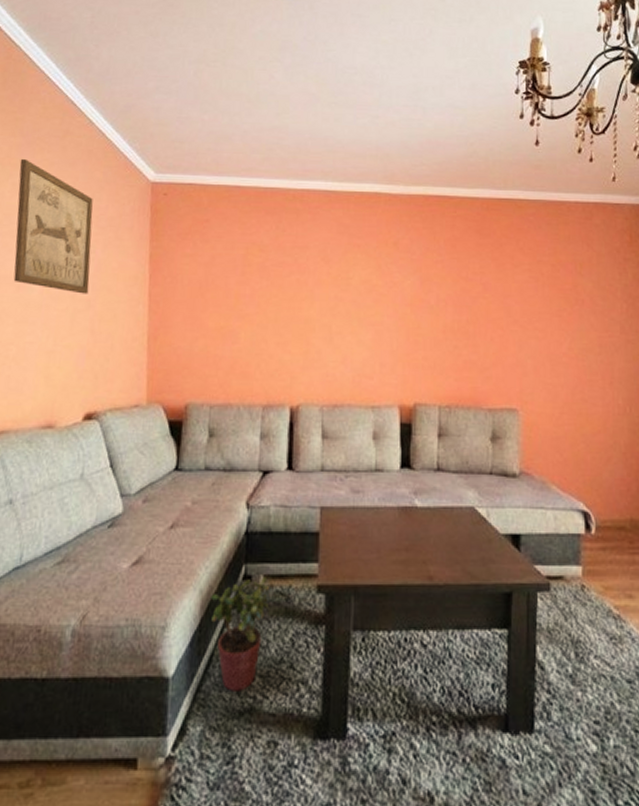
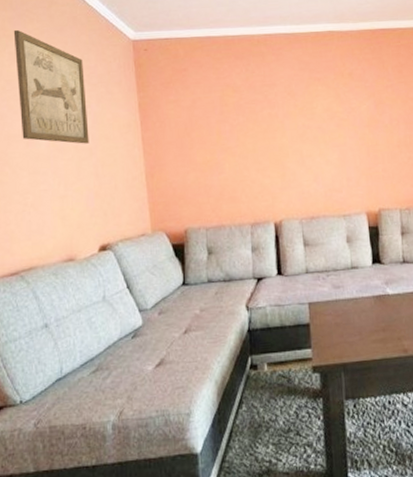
potted plant: present [211,576,270,691] -> none [225,364,275,459]

